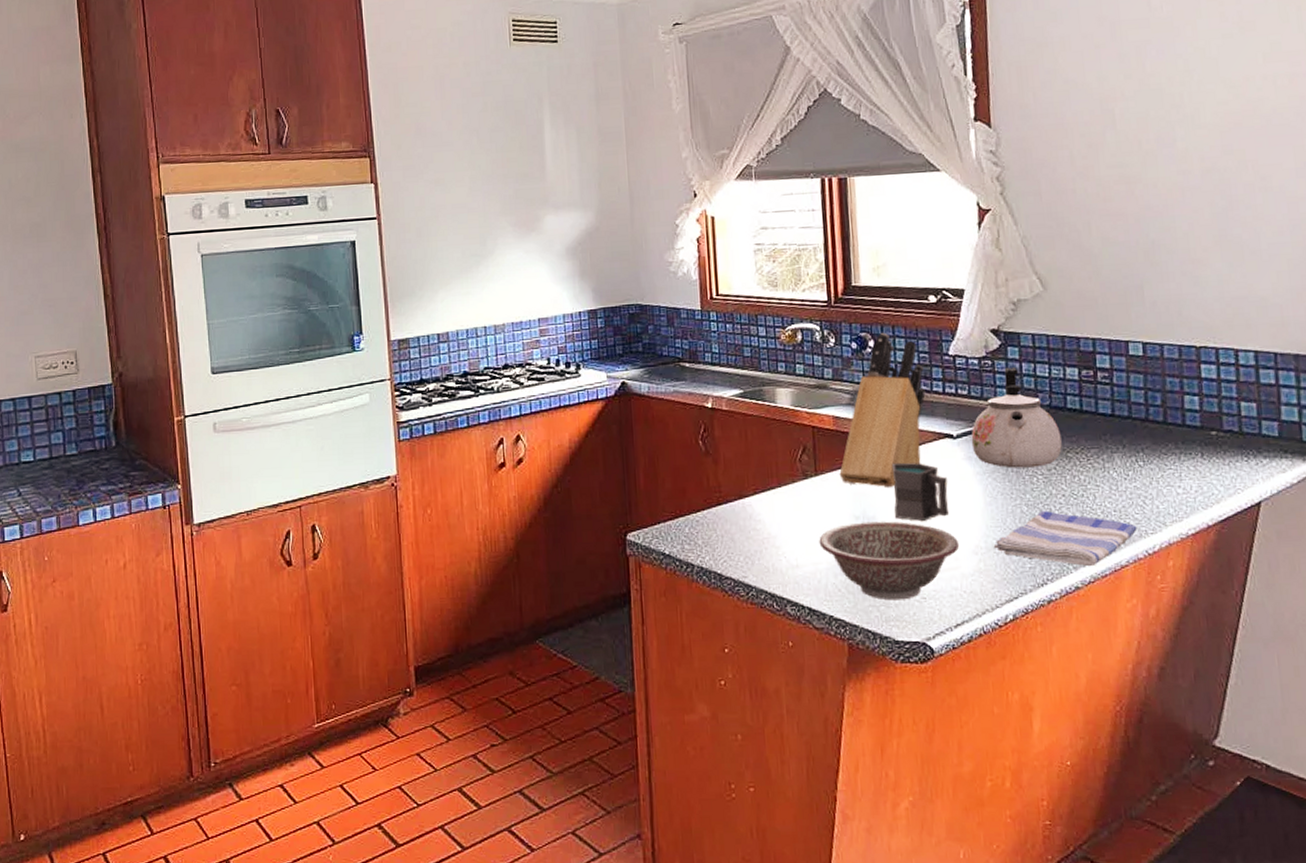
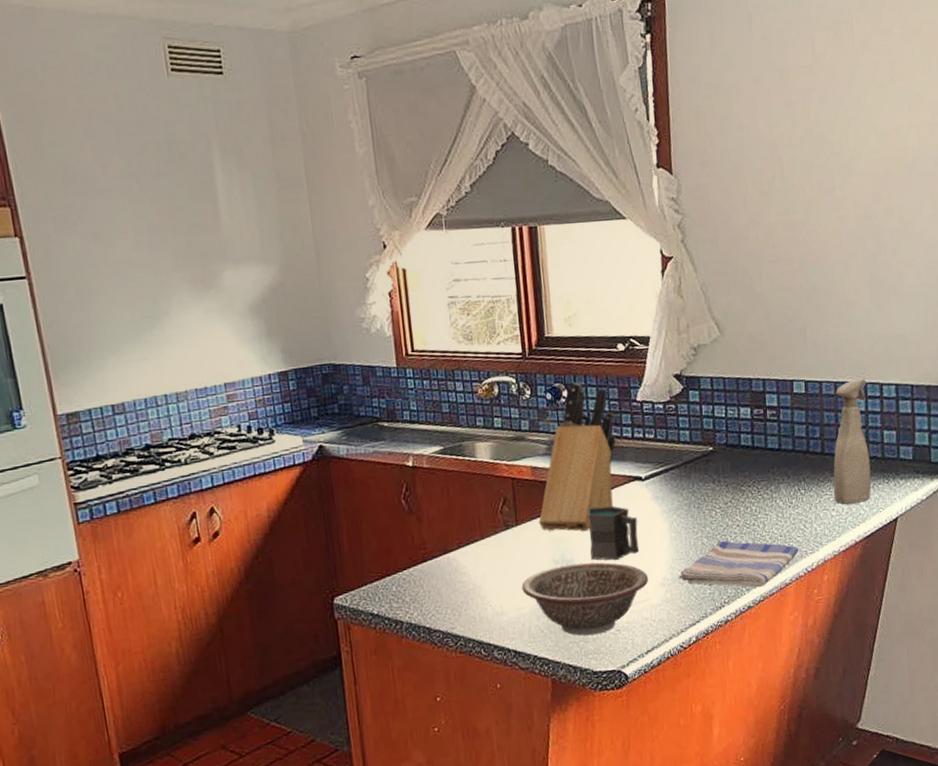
kettle: present [971,367,1062,468] -> none [658,410,737,505]
spray bottle: none [1179,343,1227,482] -> present [833,378,872,504]

